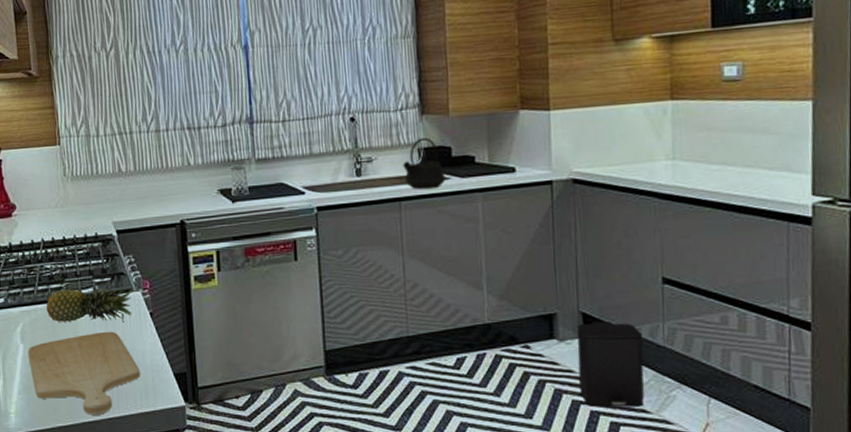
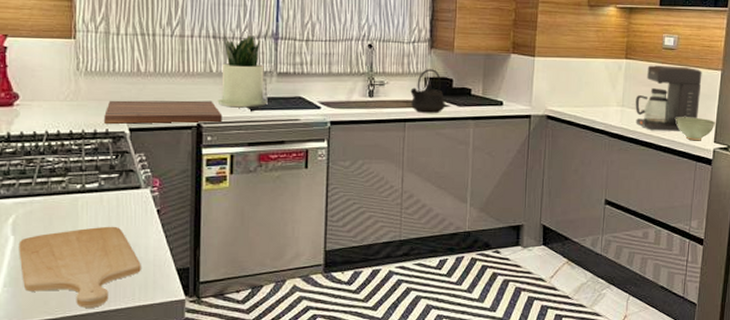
fruit: present [46,287,133,323] -> none [43,183,141,218]
cutting board: none [92,195,205,227] -> present [104,100,223,124]
planter: none [197,121,249,201] -> present [217,34,268,108]
pedal bin: present [577,322,644,407] -> none [535,233,587,302]
coffee maker: none [690,100,785,187] -> present [635,65,702,132]
bowl: none [751,164,812,195] -> present [676,117,716,141]

